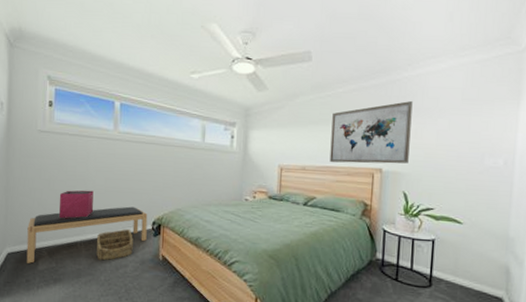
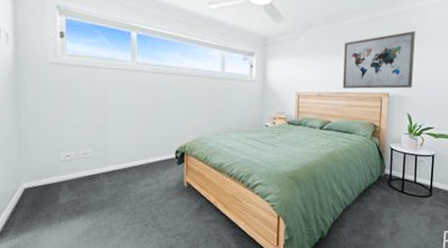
bench: present [26,206,148,263] -> none [45,136,171,198]
storage bin: present [59,190,94,218] -> none [77,122,115,151]
basket: present [96,228,133,261] -> none [120,158,157,191]

